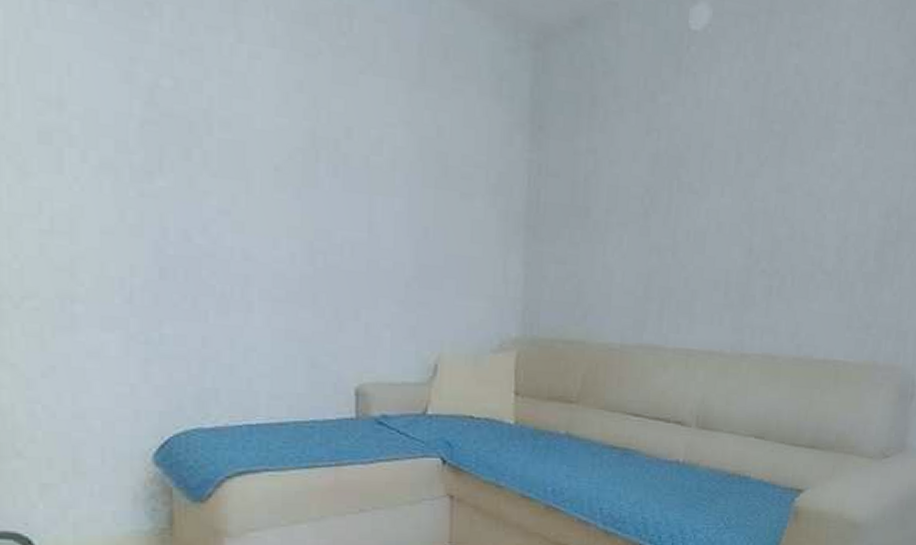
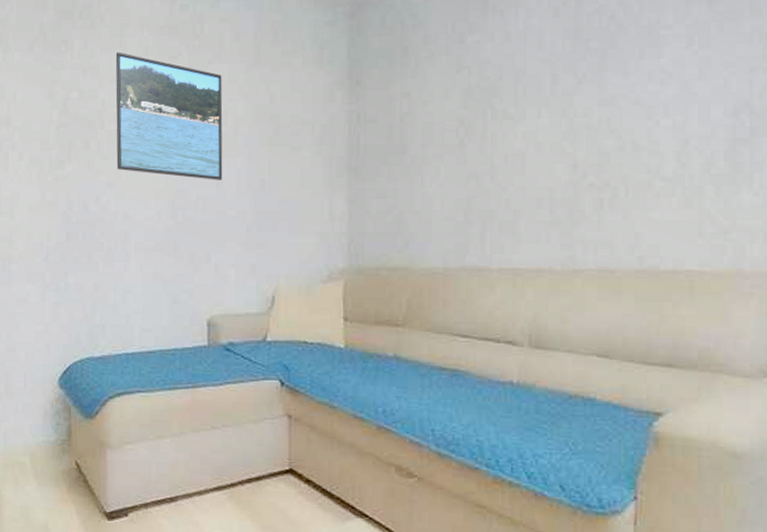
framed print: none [227,33,377,223] -> present [115,52,223,180]

